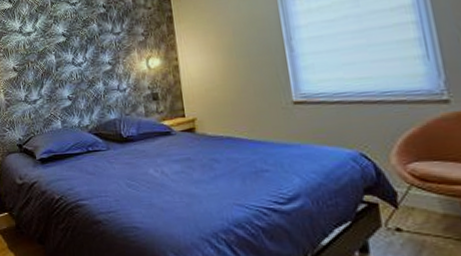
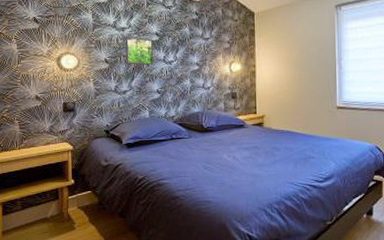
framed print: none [31,40,62,71] -> present [125,37,153,66]

